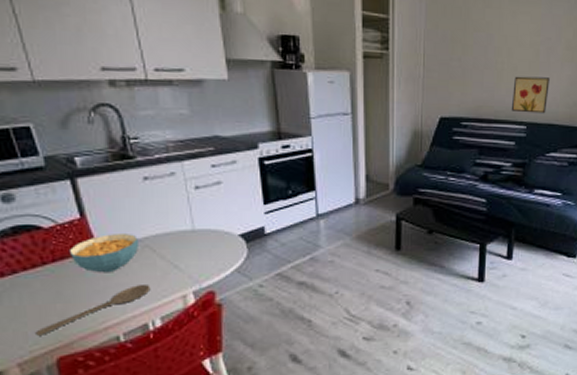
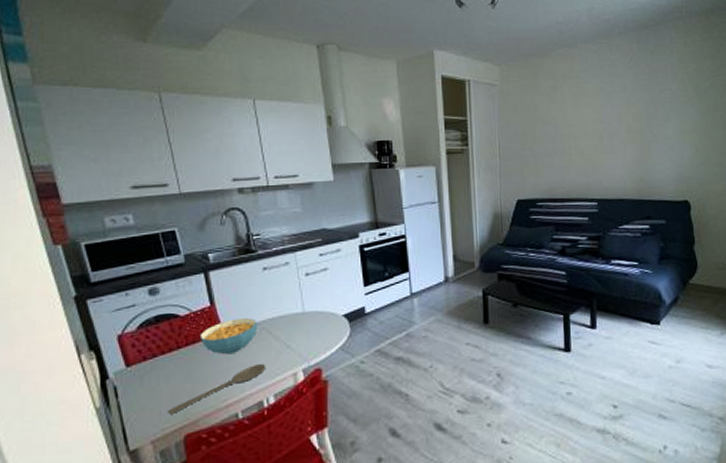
wall art: present [511,76,550,114] -> none [581,158,616,191]

